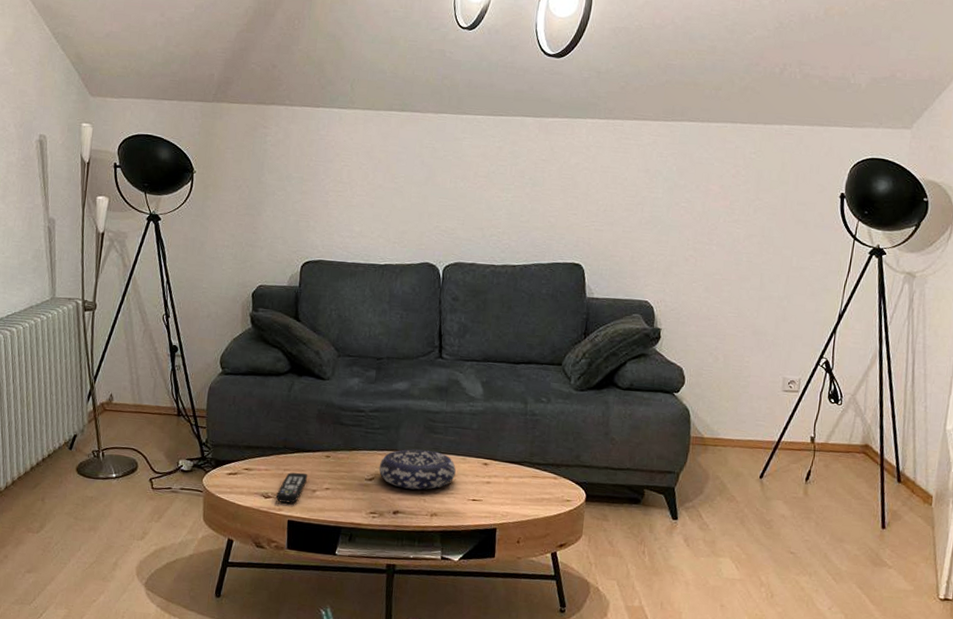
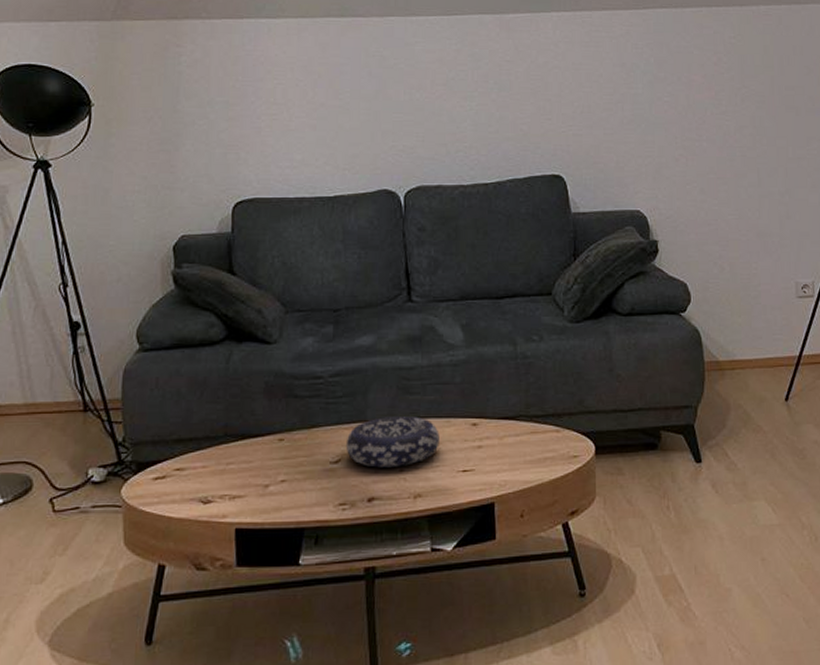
remote control: present [276,472,308,503] -> none [219,464,258,507]

